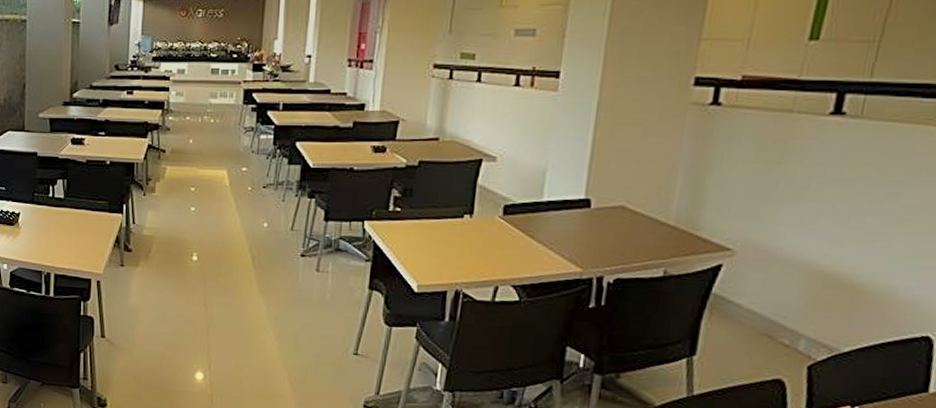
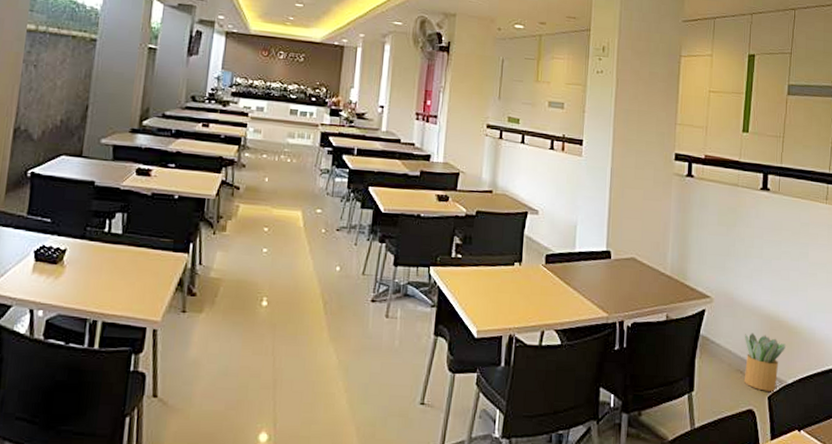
potted plant: none [773,292,845,361] -> present [744,333,786,392]

